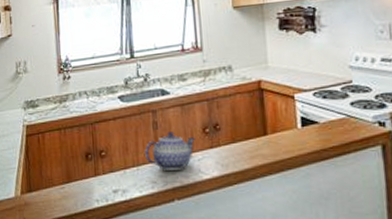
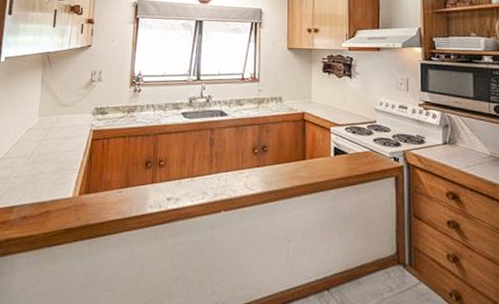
teapot: present [144,132,195,171] -> none [200,149,245,184]

